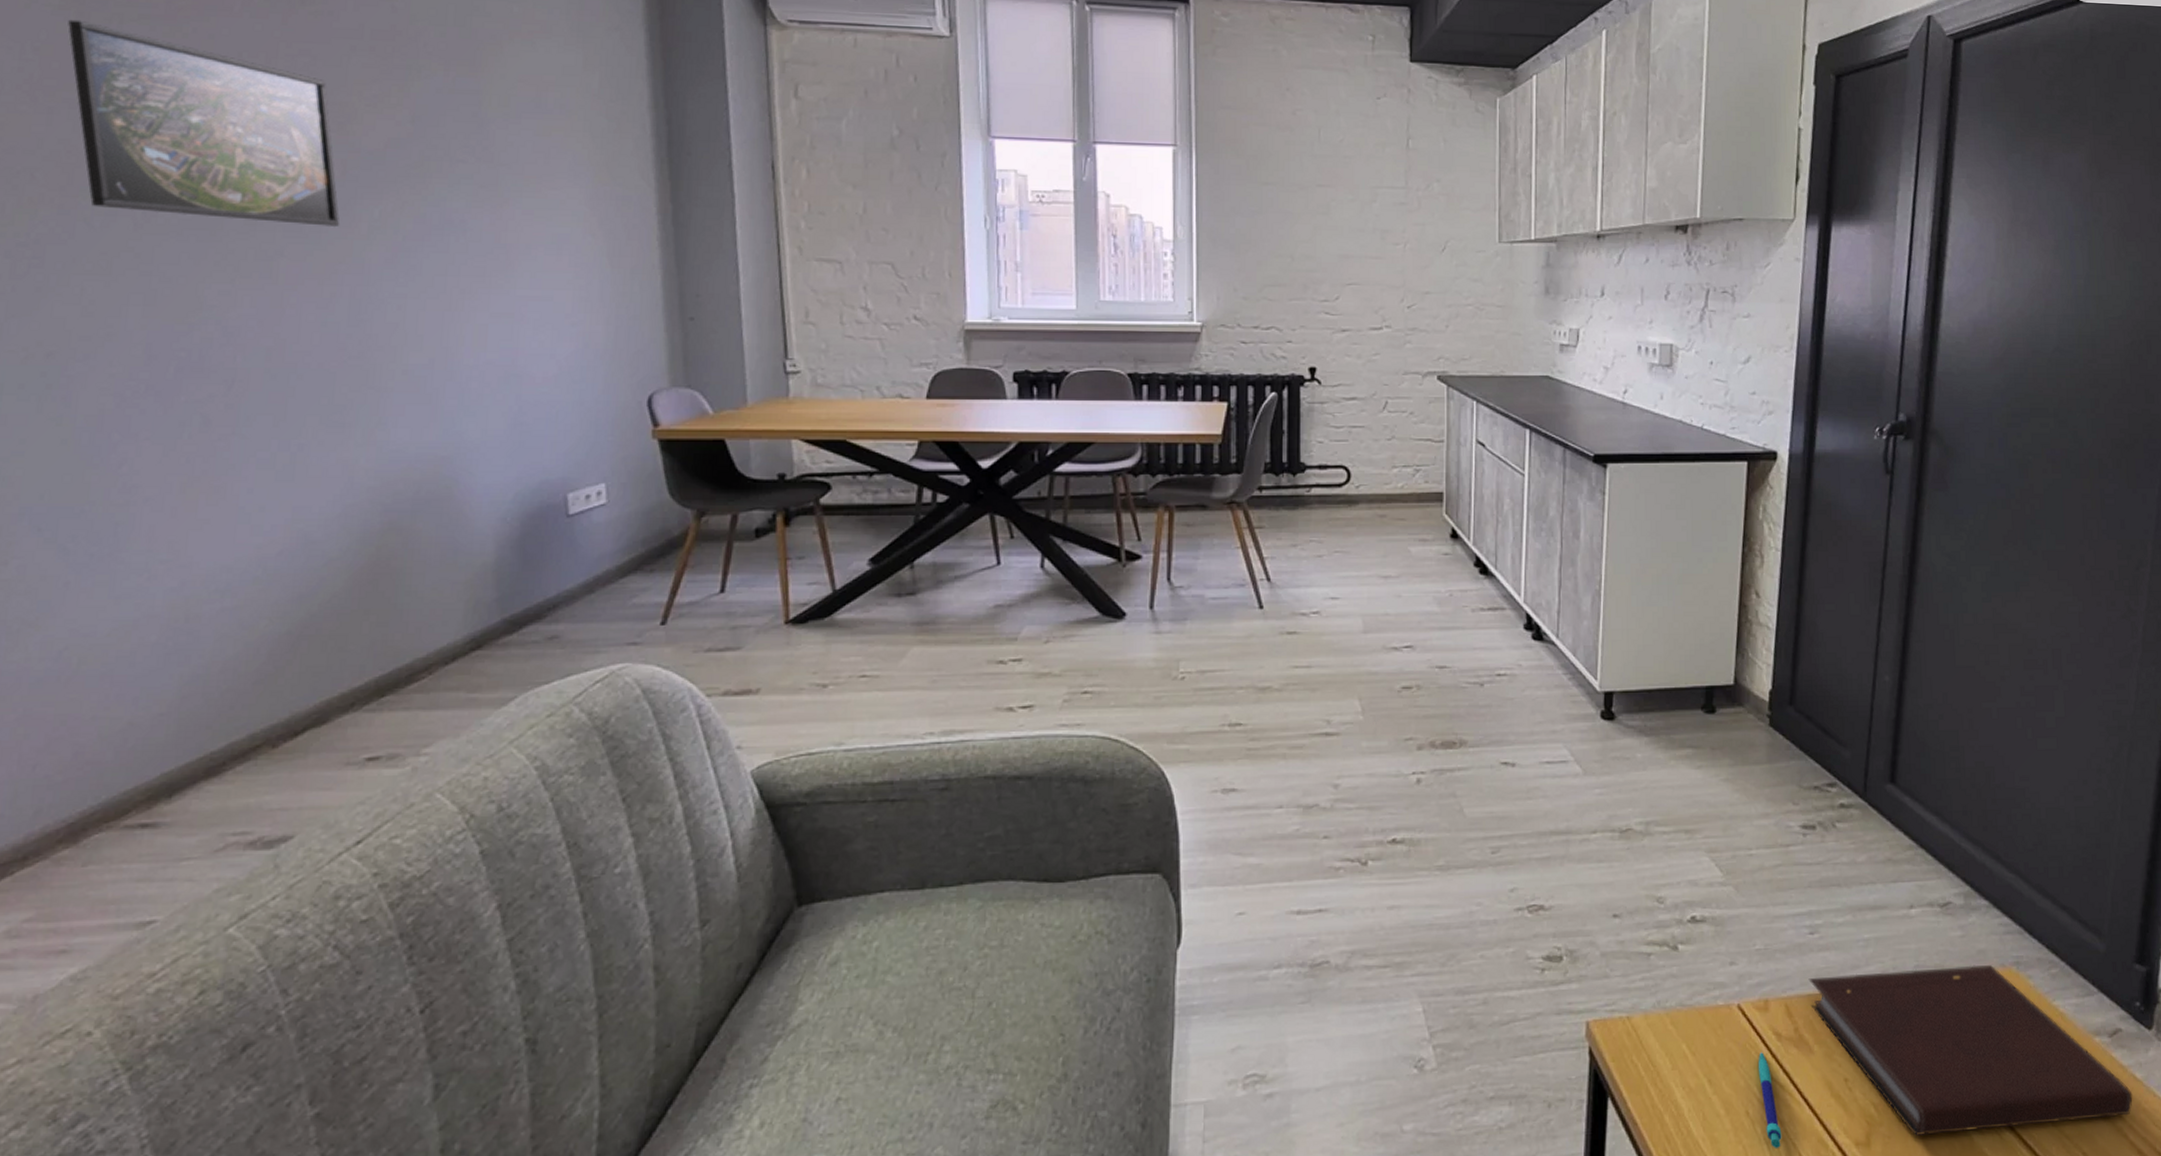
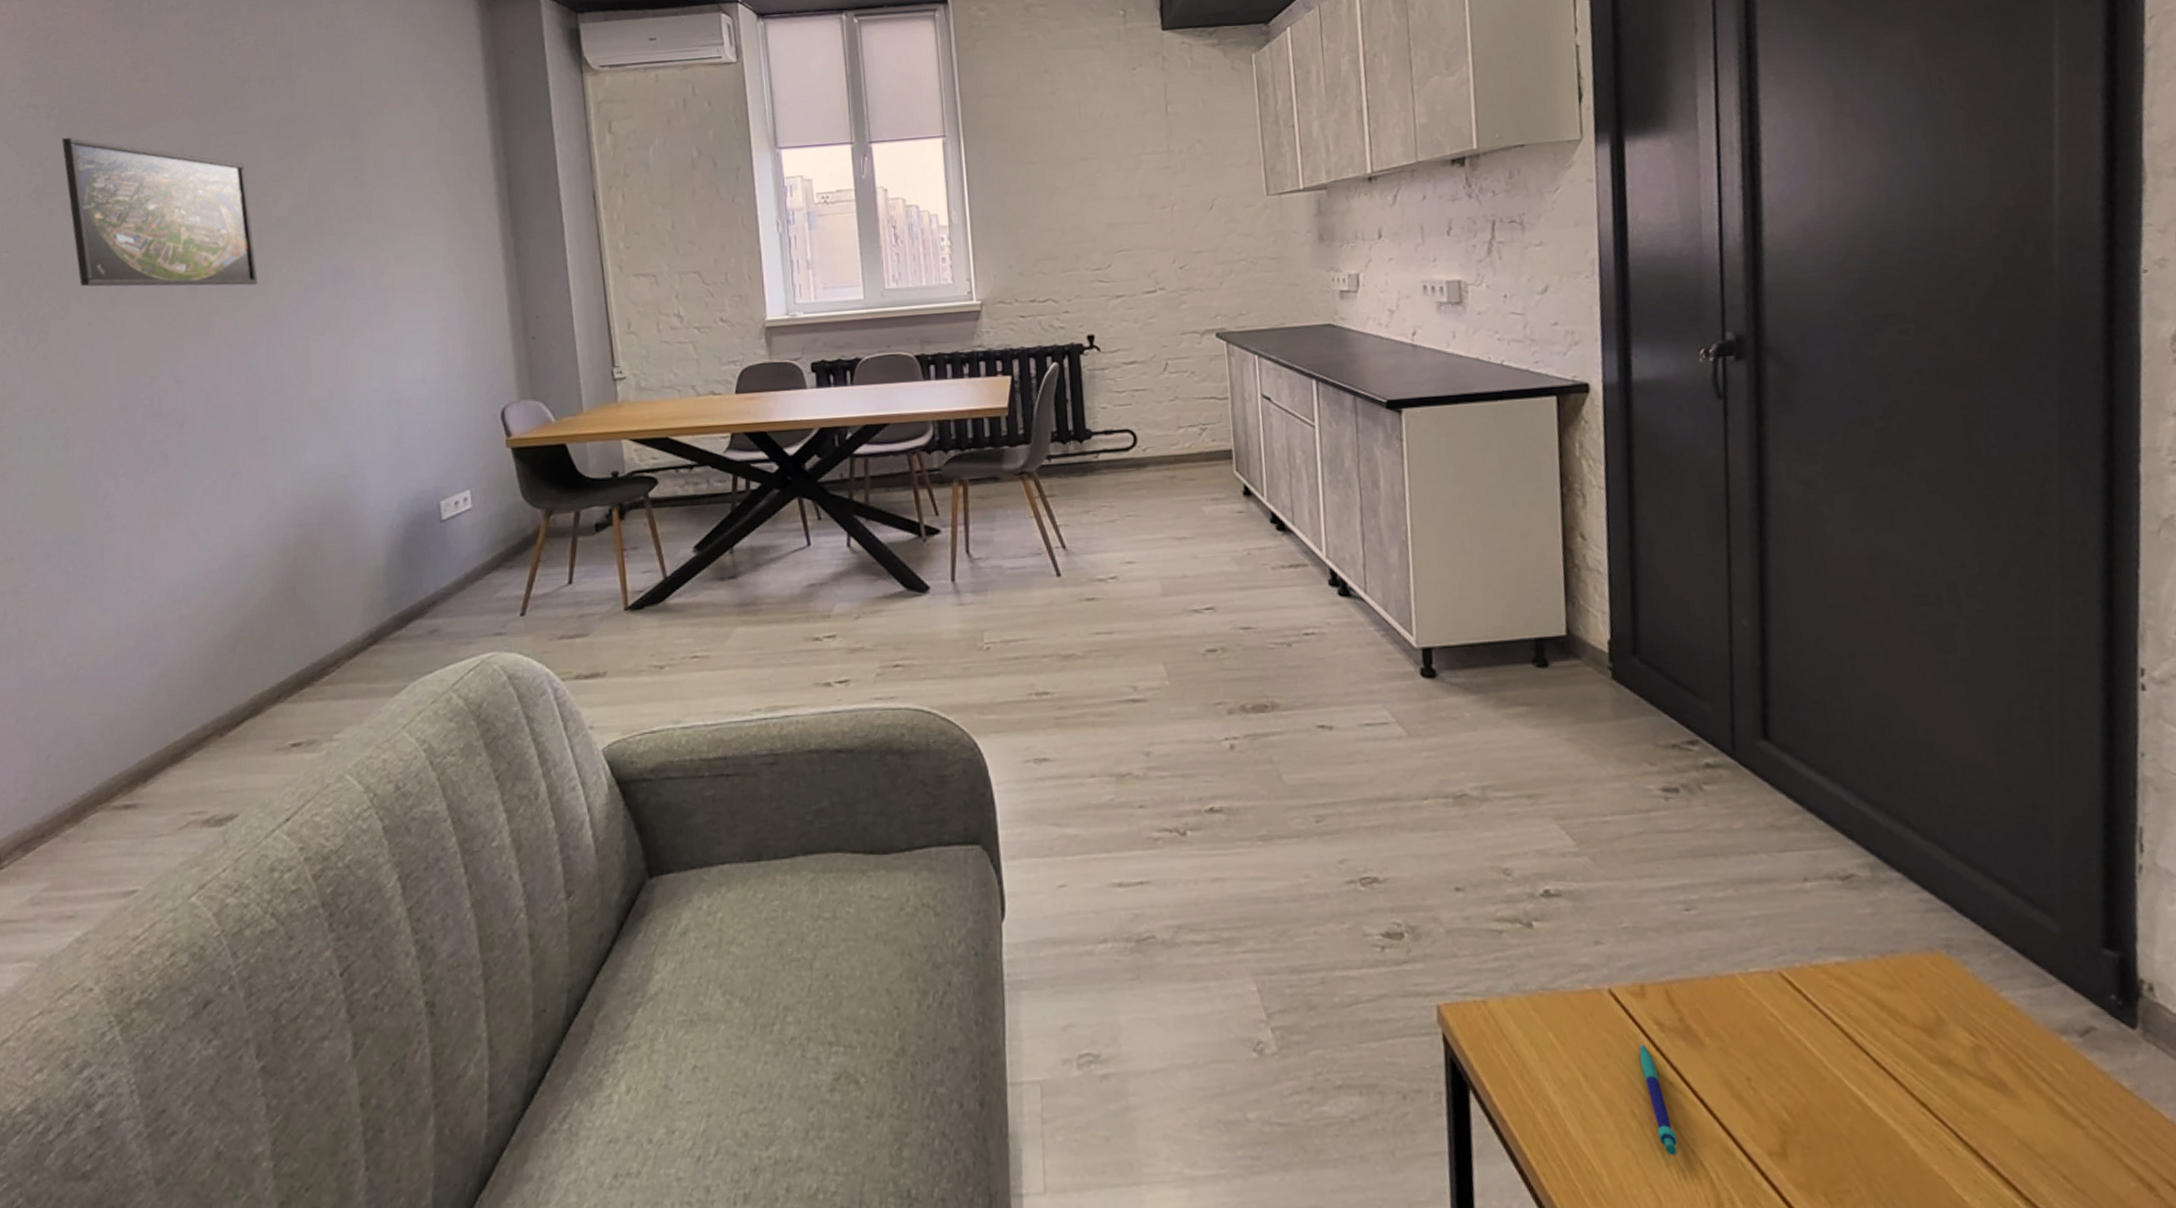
notebook: present [1808,965,2133,1137] -> none [1689,947,2123,1149]

